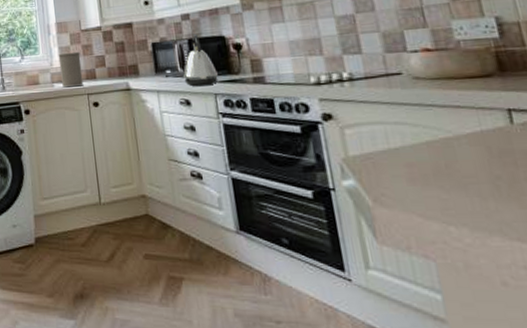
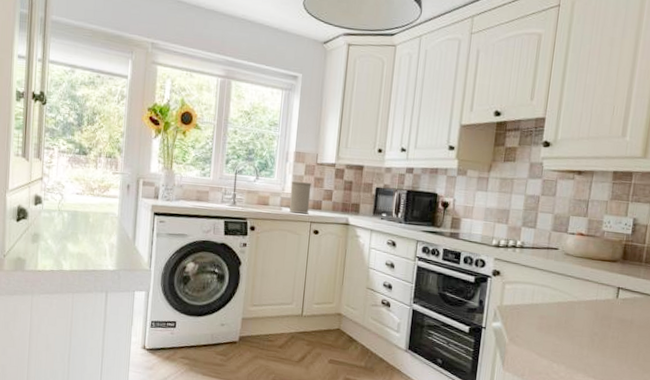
kettle: present [182,33,218,87] -> none [395,186,424,233]

